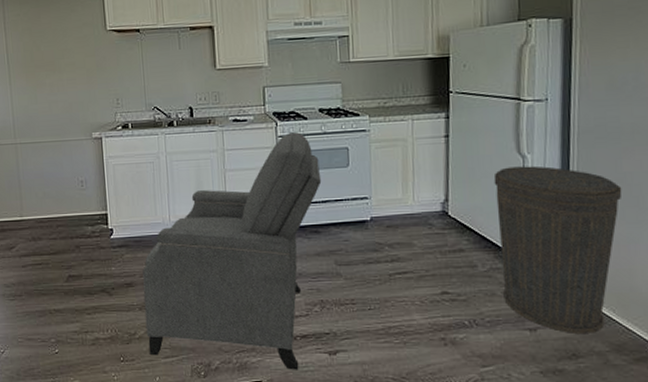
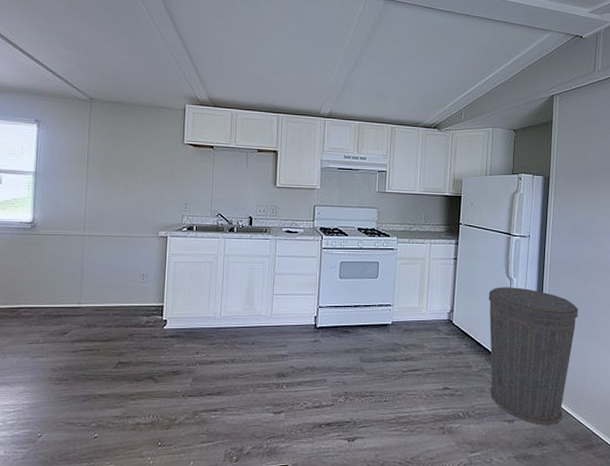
chair: present [142,132,322,370] -> none [186,246,355,455]

